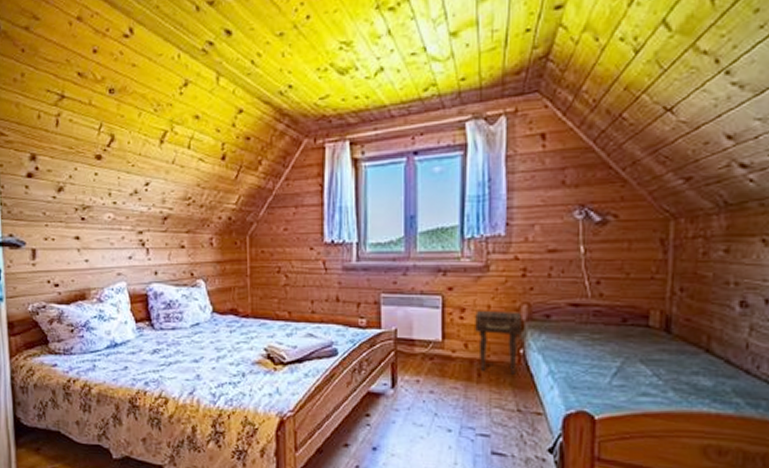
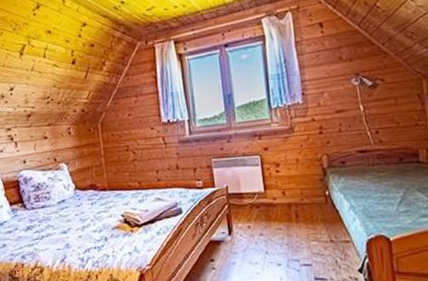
nightstand: present [475,310,522,375] -> none [288,161,325,213]

